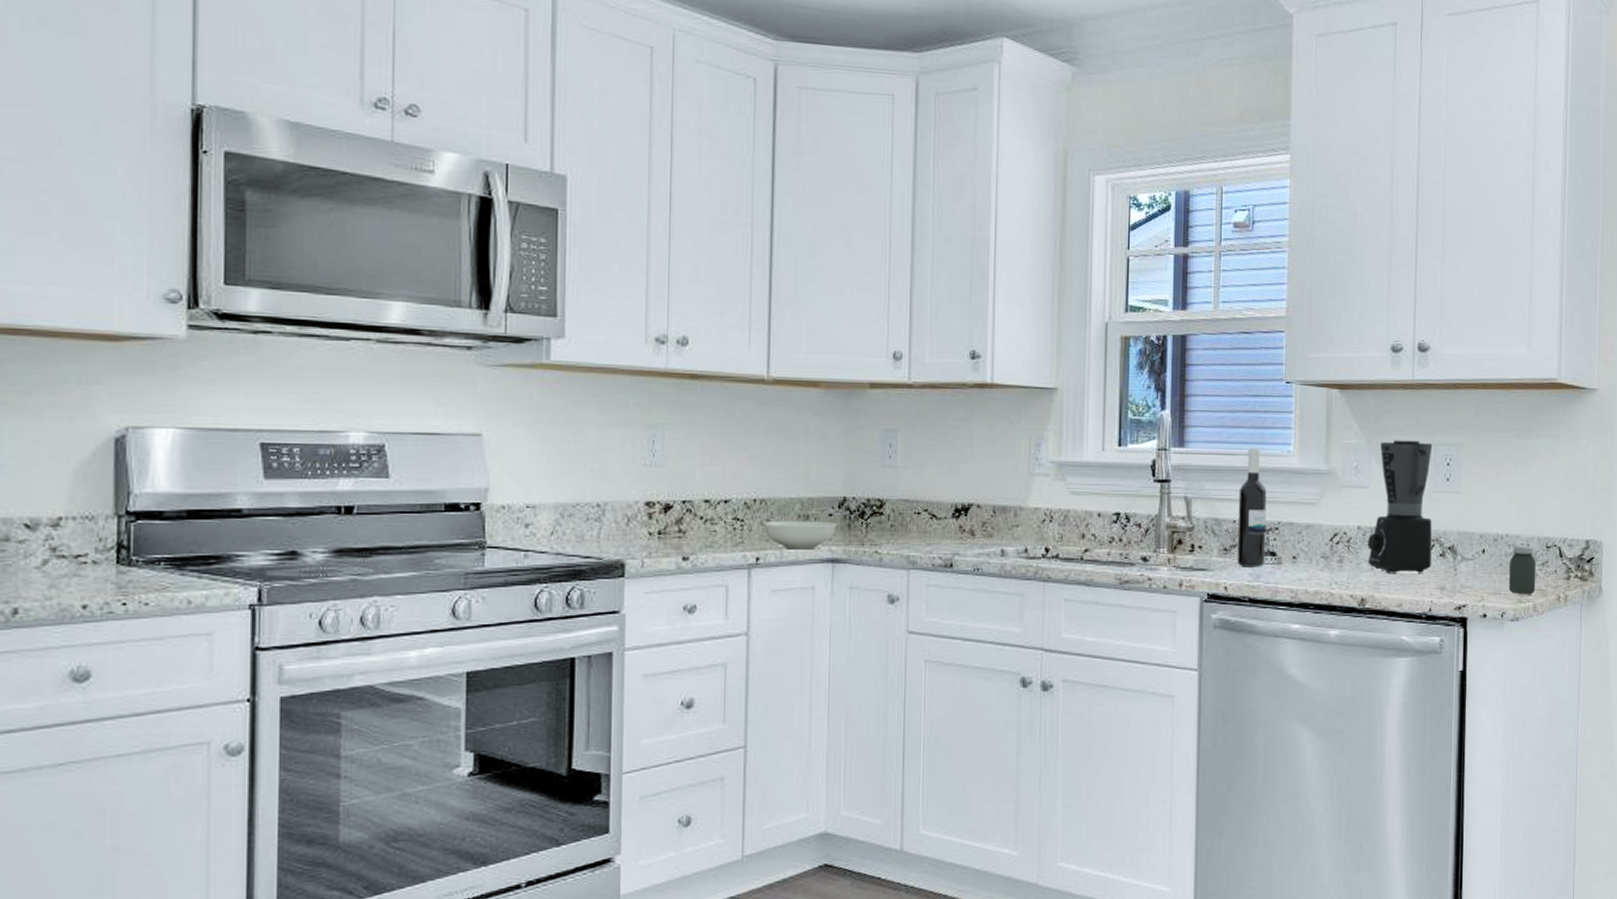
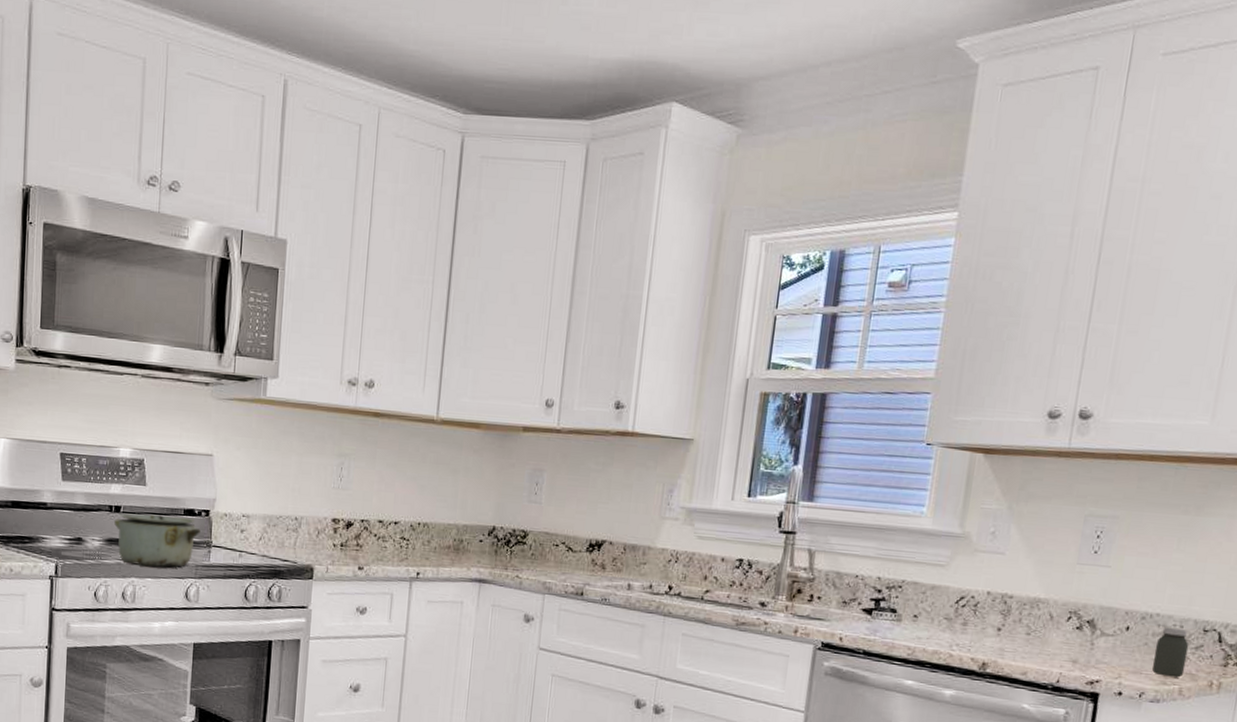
cooking pot: none [343,513,469,579] -> present [113,513,201,568]
bowl: present [763,520,838,550] -> none [424,542,487,570]
wine bottle: present [1237,447,1267,567] -> none [855,506,894,623]
blender: present [1367,440,1433,573] -> none [994,508,1083,644]

